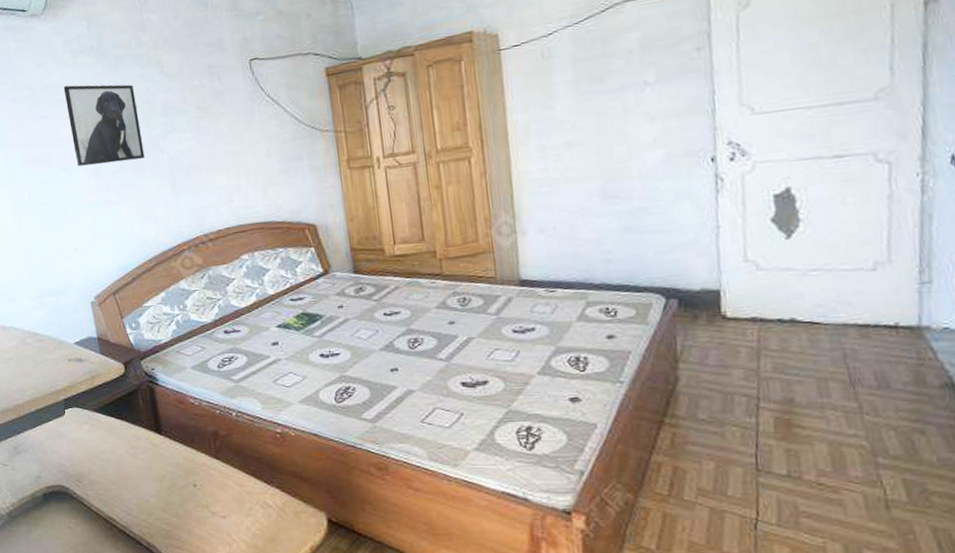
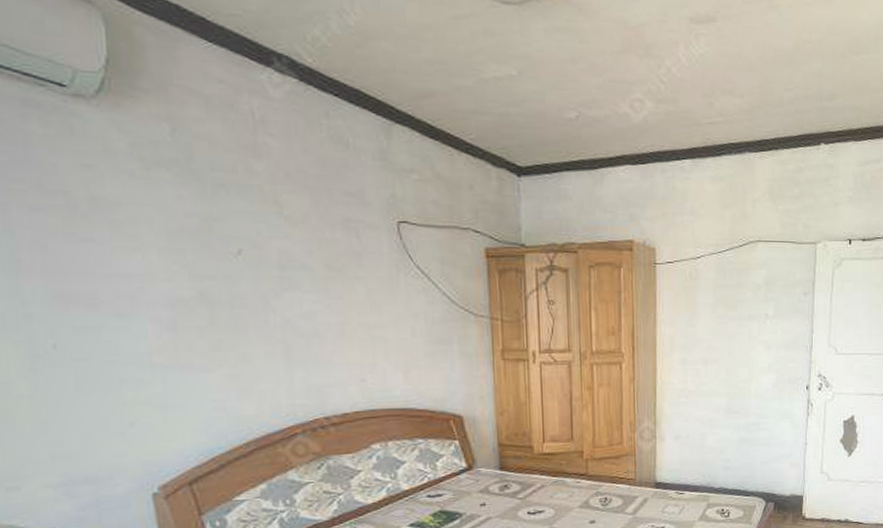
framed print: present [63,84,145,167] -> none [124,203,248,316]

